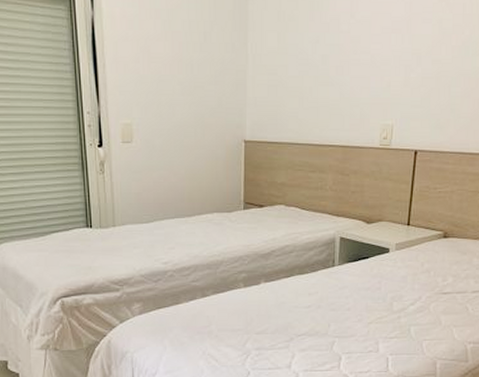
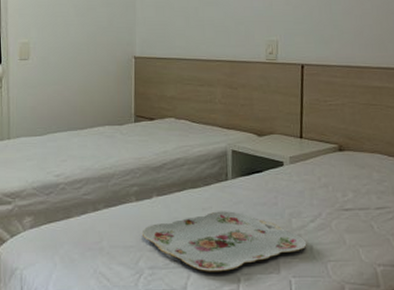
serving tray: none [249,296,406,352] -> present [141,211,307,272]

